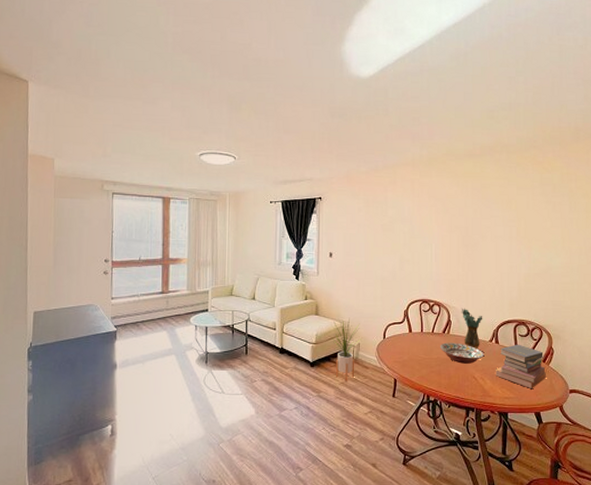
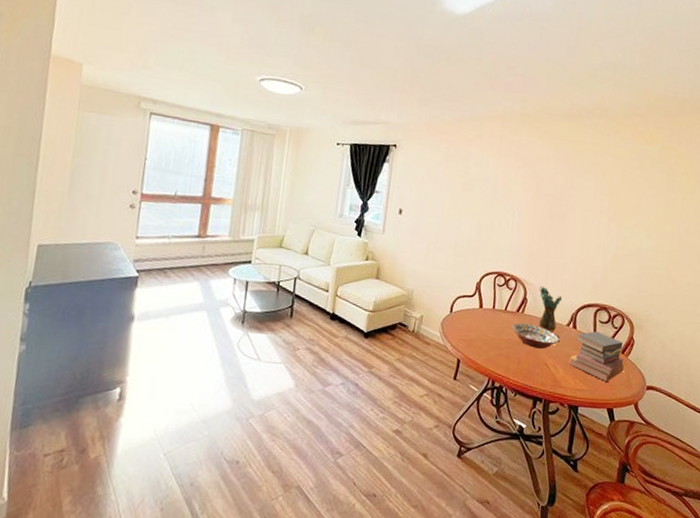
house plant: present [331,318,361,381] -> none [391,286,426,358]

